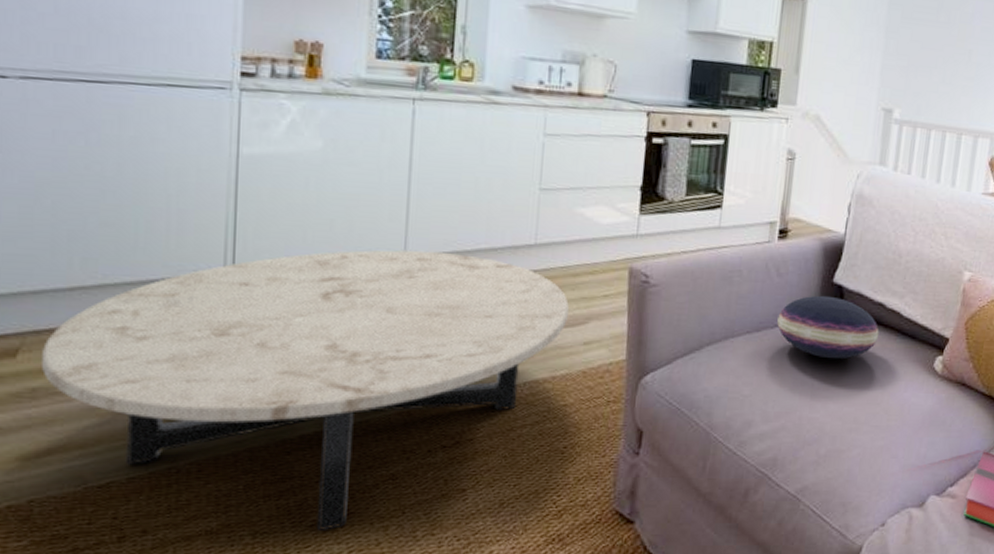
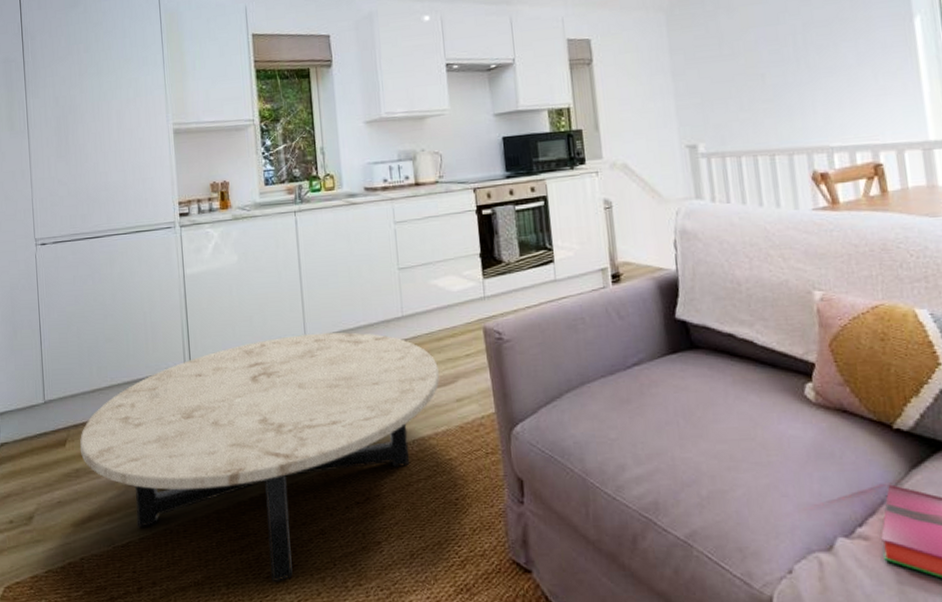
cushion: present [777,295,879,359] -> none [628,332,736,396]

